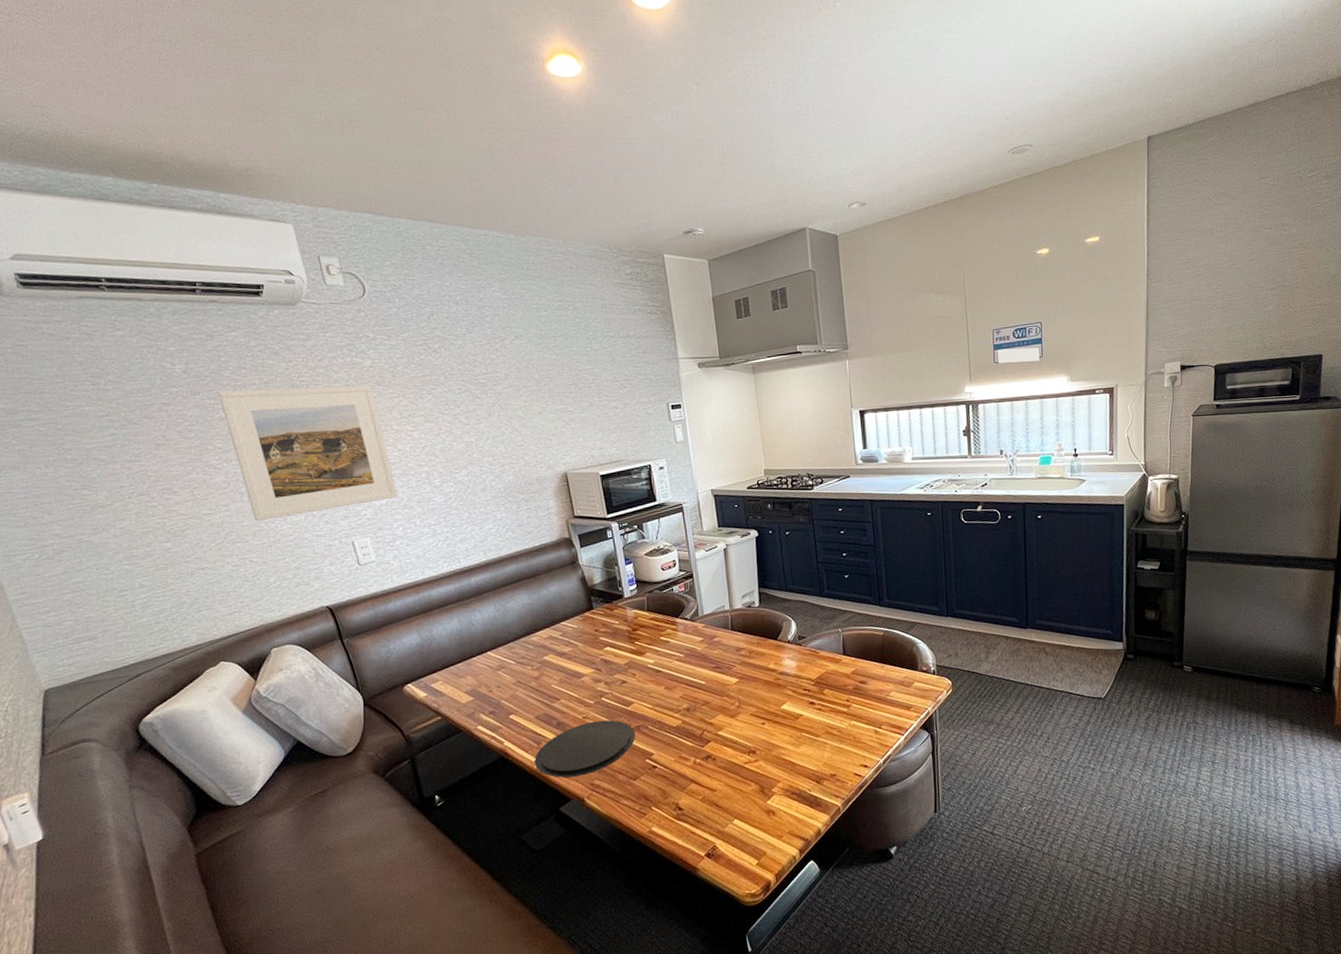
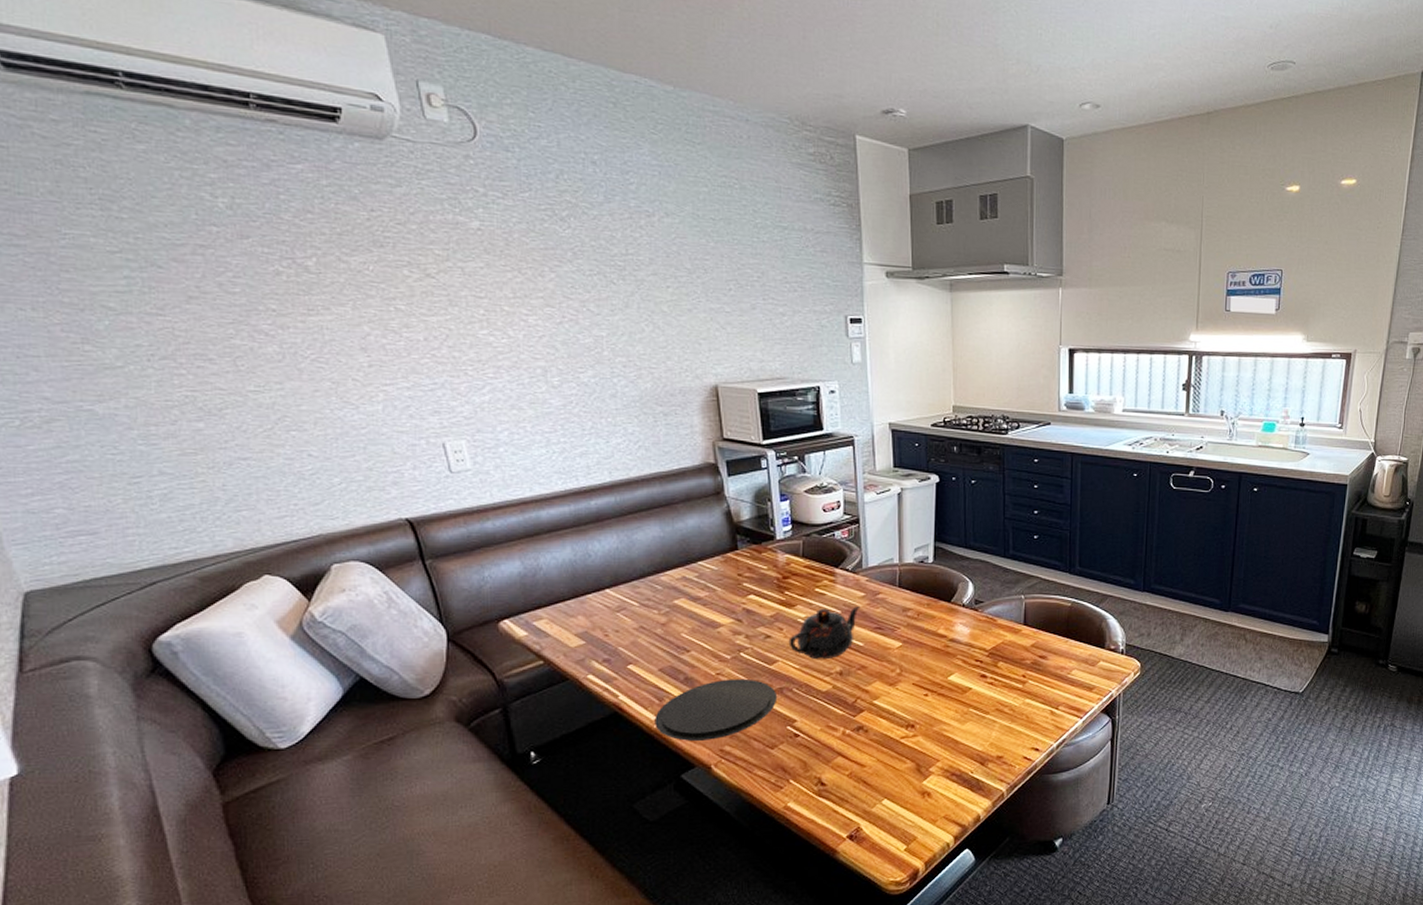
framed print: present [218,385,398,522] -> none [274,237,505,407]
teapot: none [641,650,700,700] -> present [788,606,861,660]

